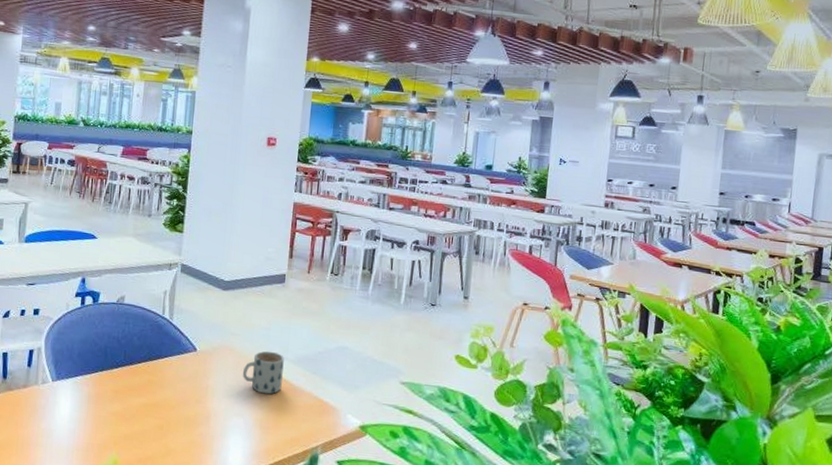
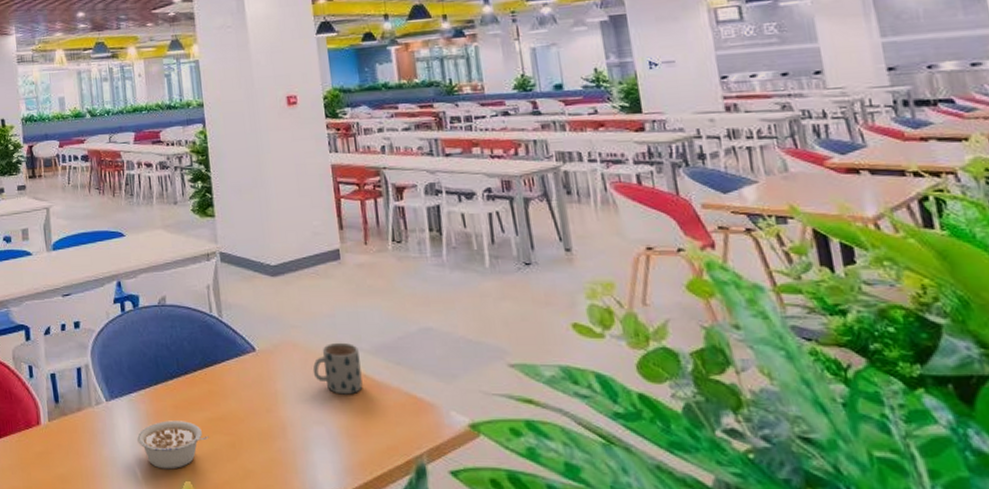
legume: none [75,402,141,444] -> present [137,420,209,470]

